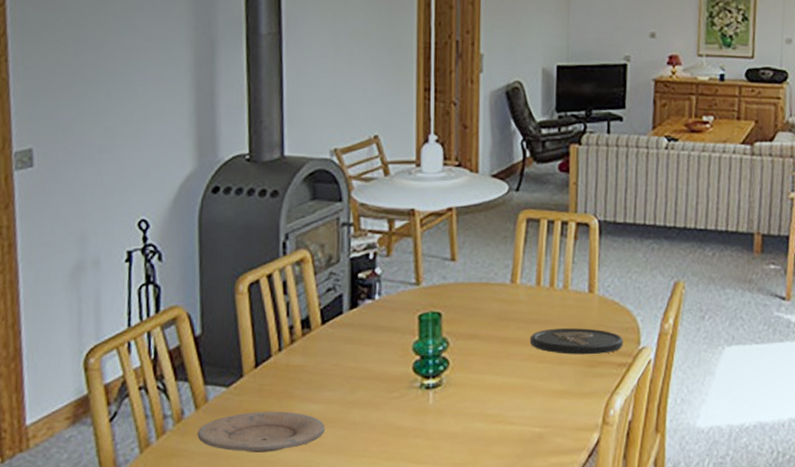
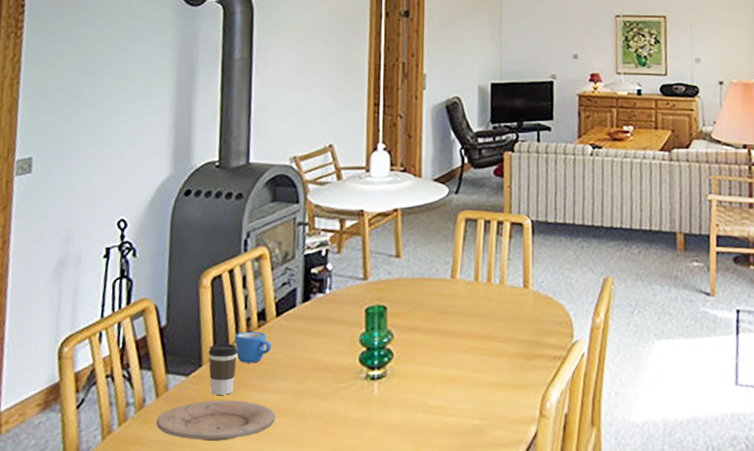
coffee cup: none [249,353,281,406] -> present [208,343,238,395]
mug: none [277,340,318,373] -> present [235,331,272,363]
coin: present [531,327,624,355] -> none [470,321,558,348]

